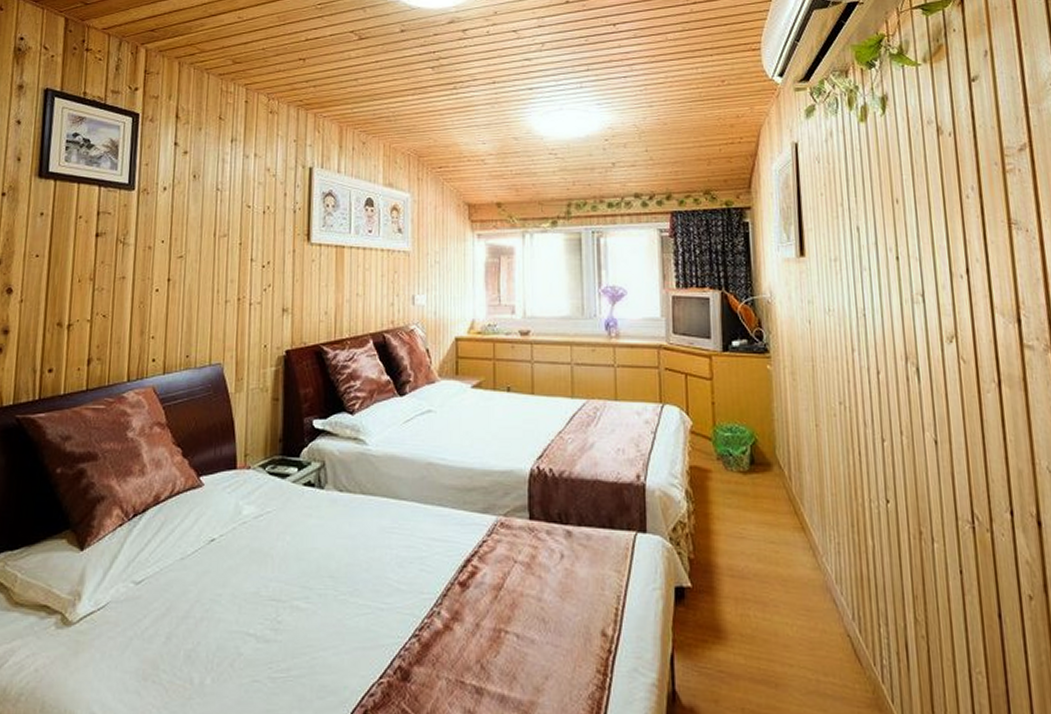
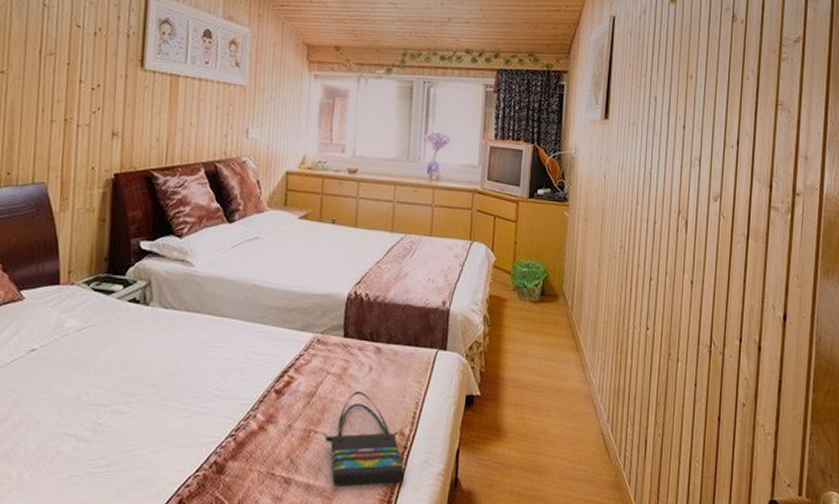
tote bag: none [518,582,613,699] -> present [325,391,405,486]

